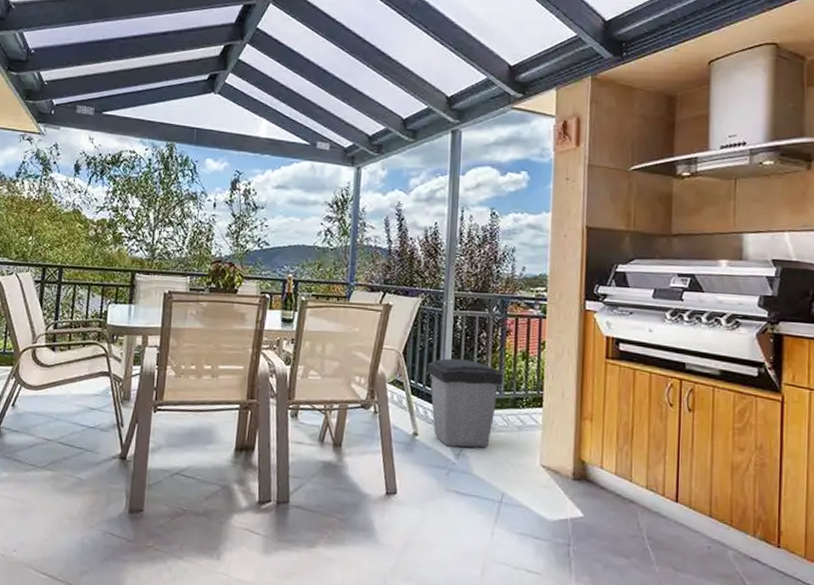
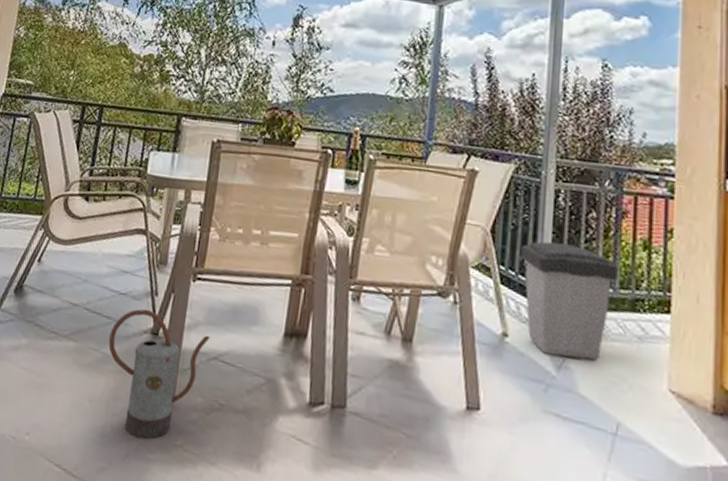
watering can: none [82,438,172,544] -> present [108,308,210,439]

